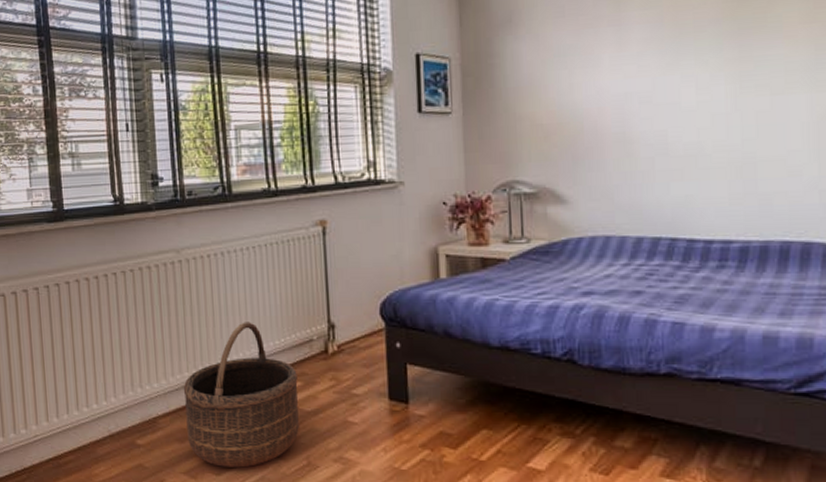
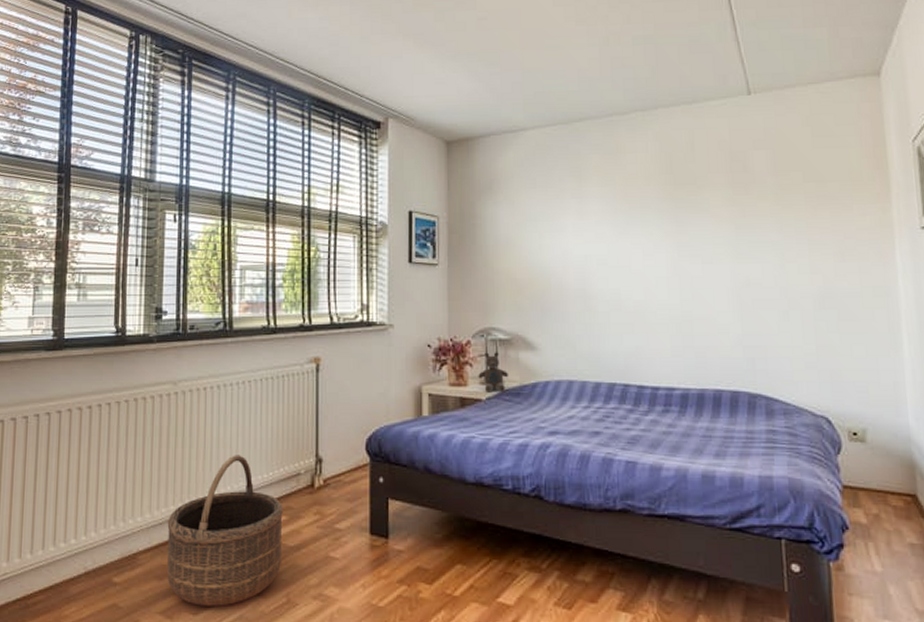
teddy bear: none [500,207,536,252] -> present [478,352,509,393]

